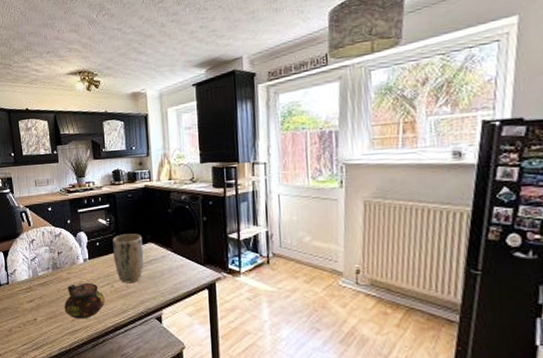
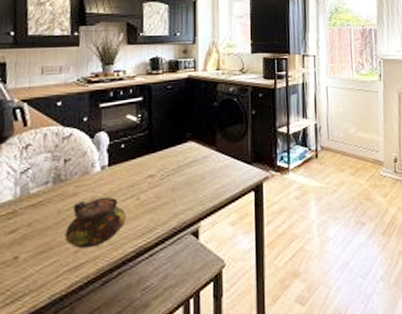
plant pot: present [113,234,144,284] -> none [143,131,181,194]

